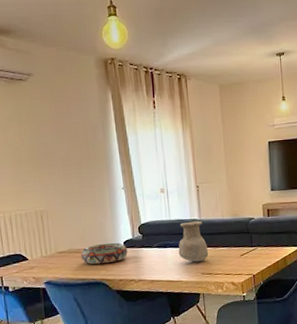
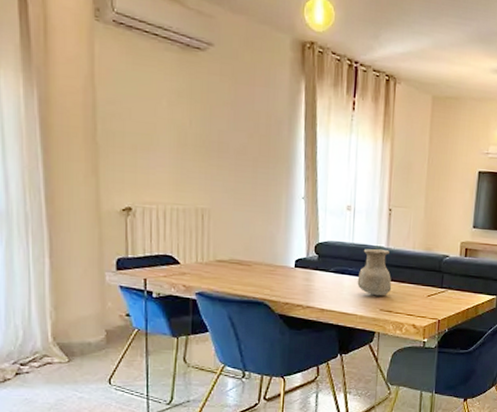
decorative bowl: present [80,242,128,265] -> none [242,258,299,282]

